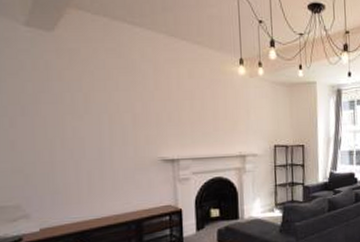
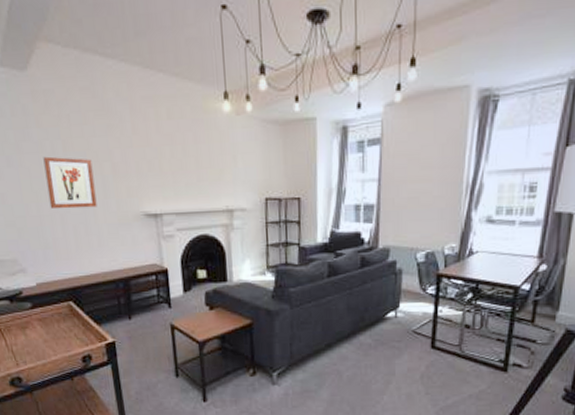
wall art: none [62,107,114,156] -> present [43,156,97,209]

